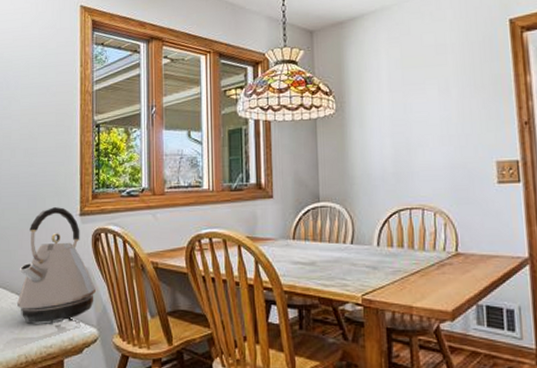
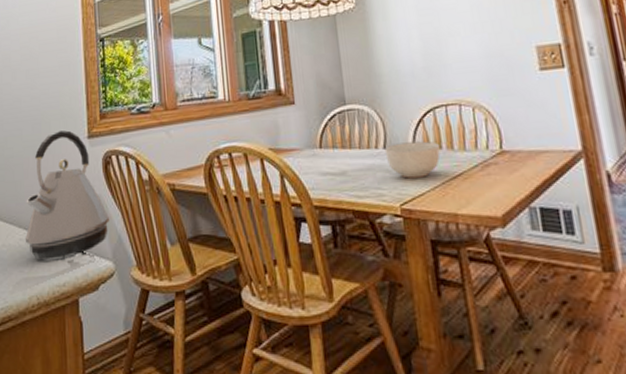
bowl: none [351,239,402,272] -> present [384,141,441,179]

